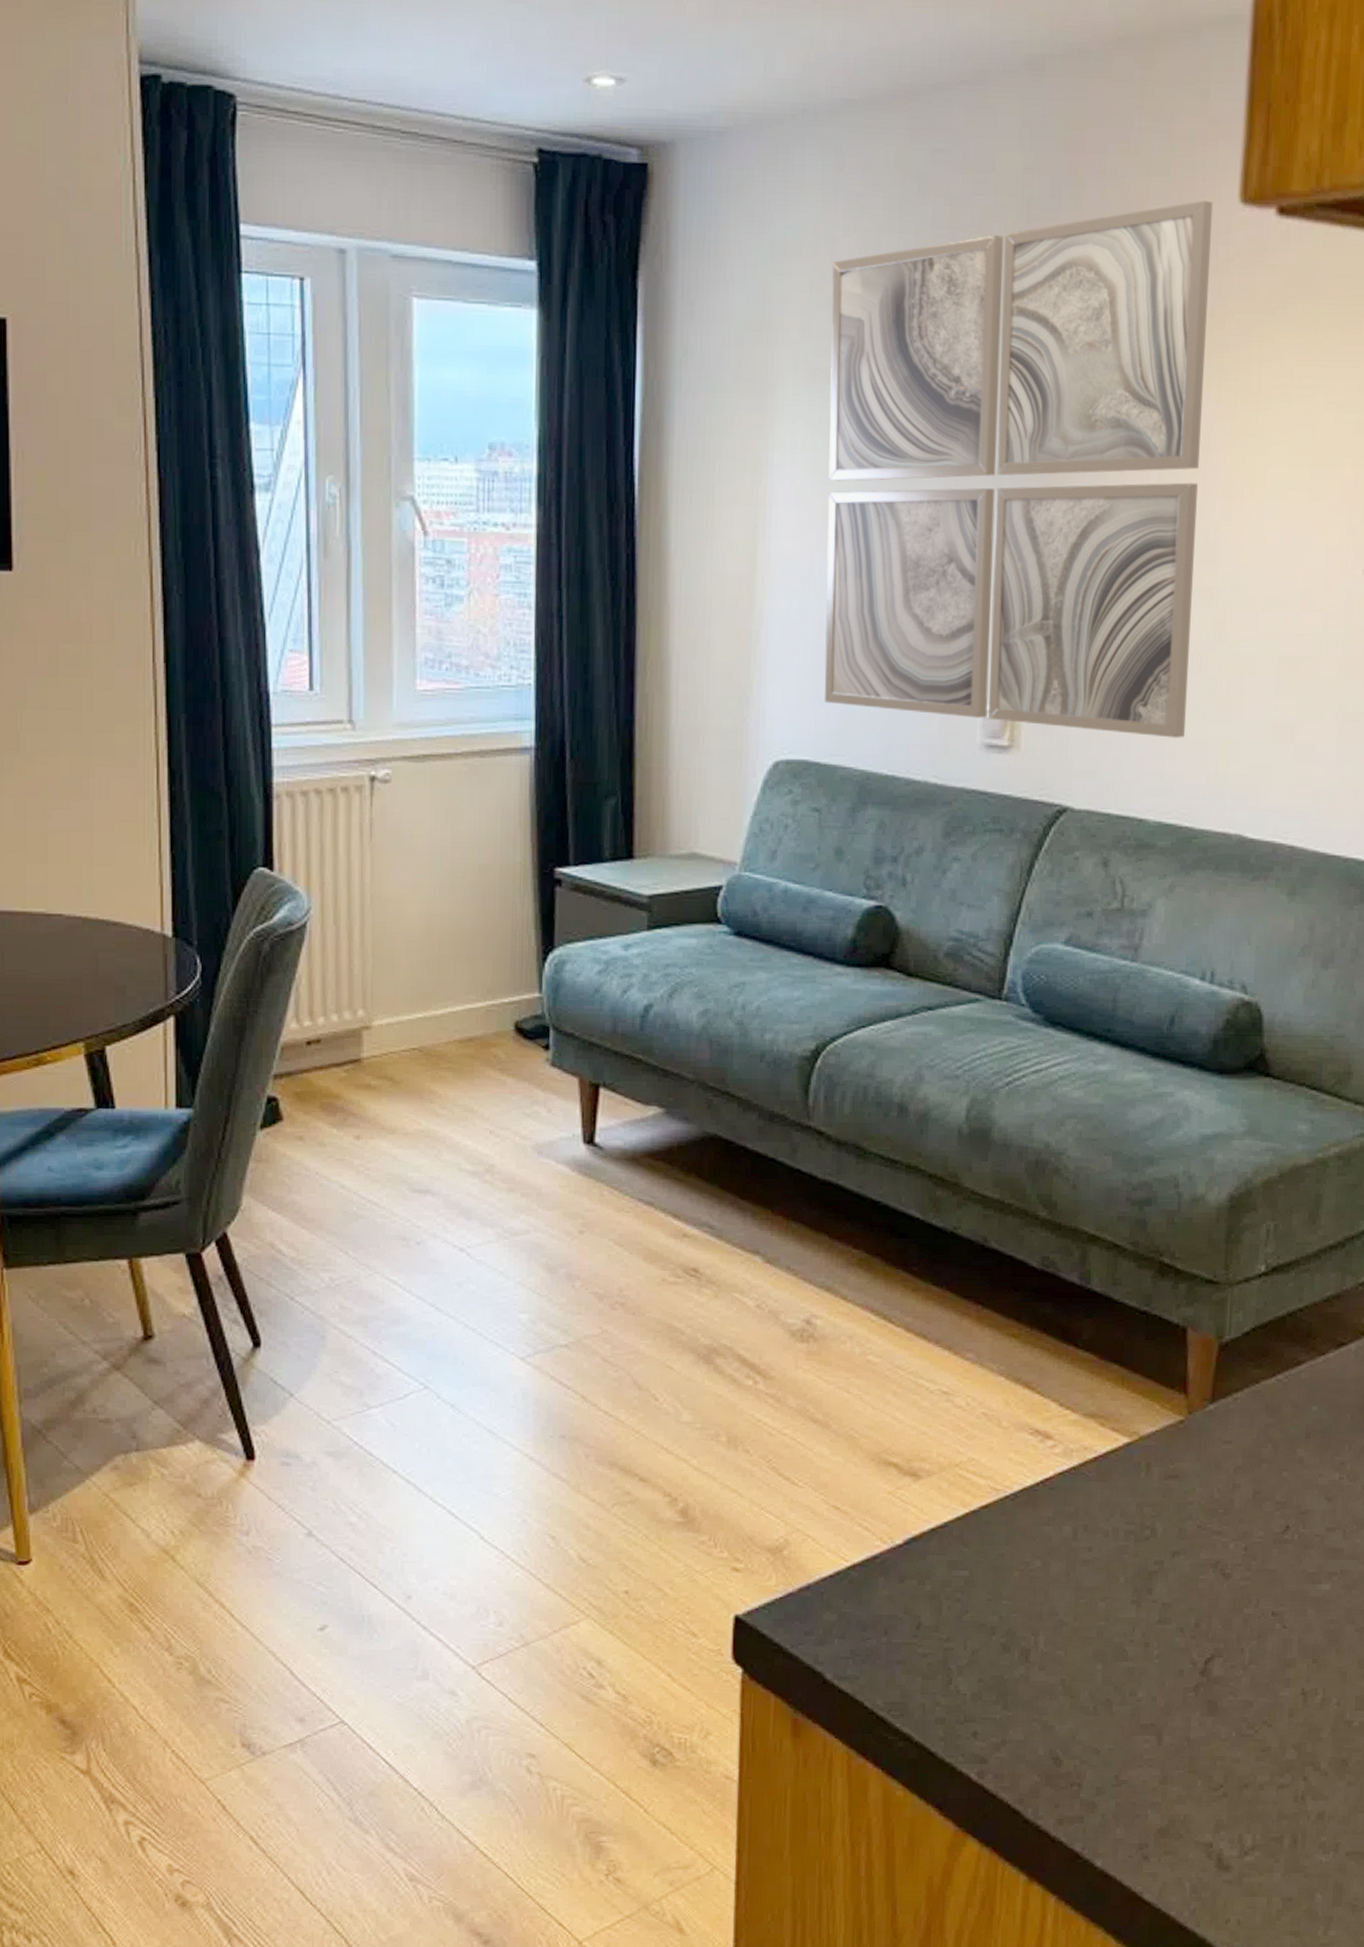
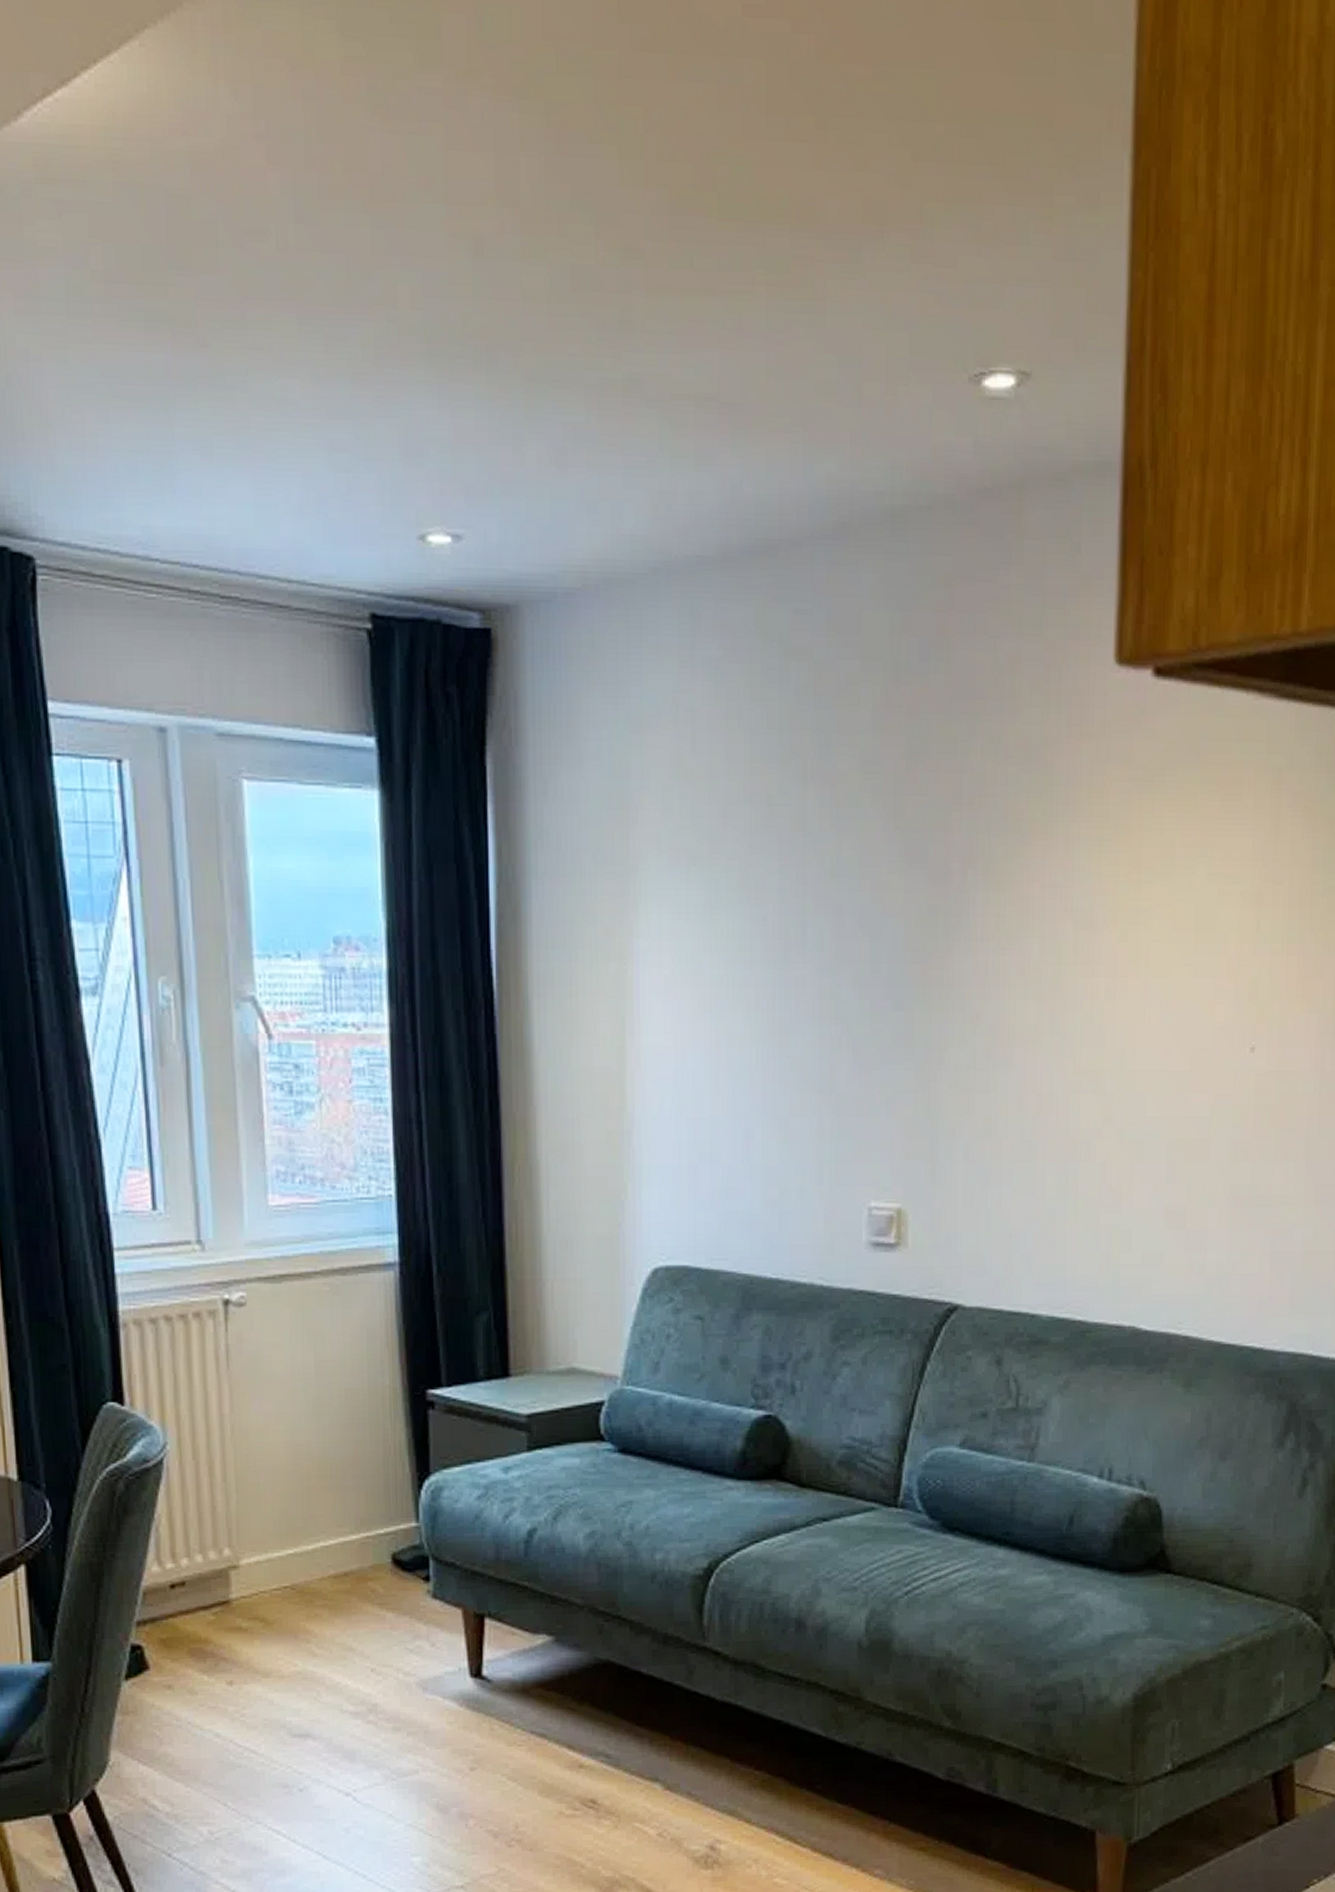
wall art: present [824,200,1213,738] -> none [693,661,1087,1229]

